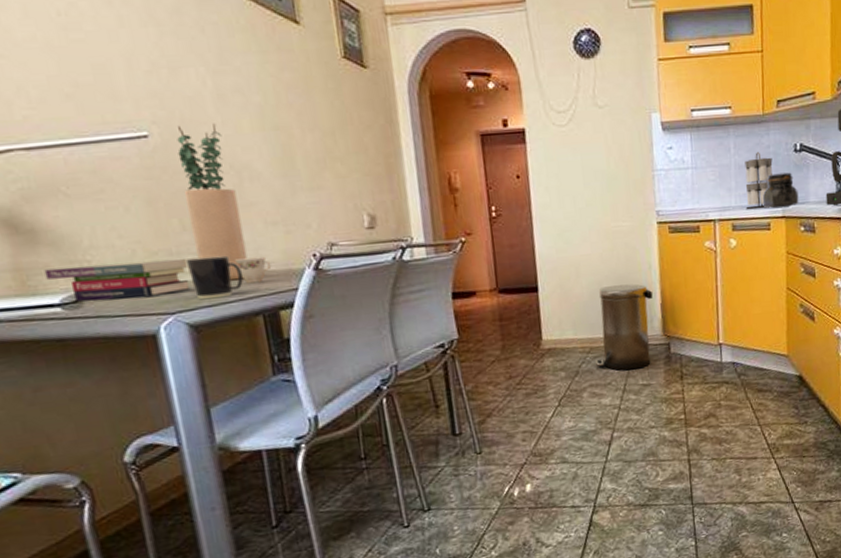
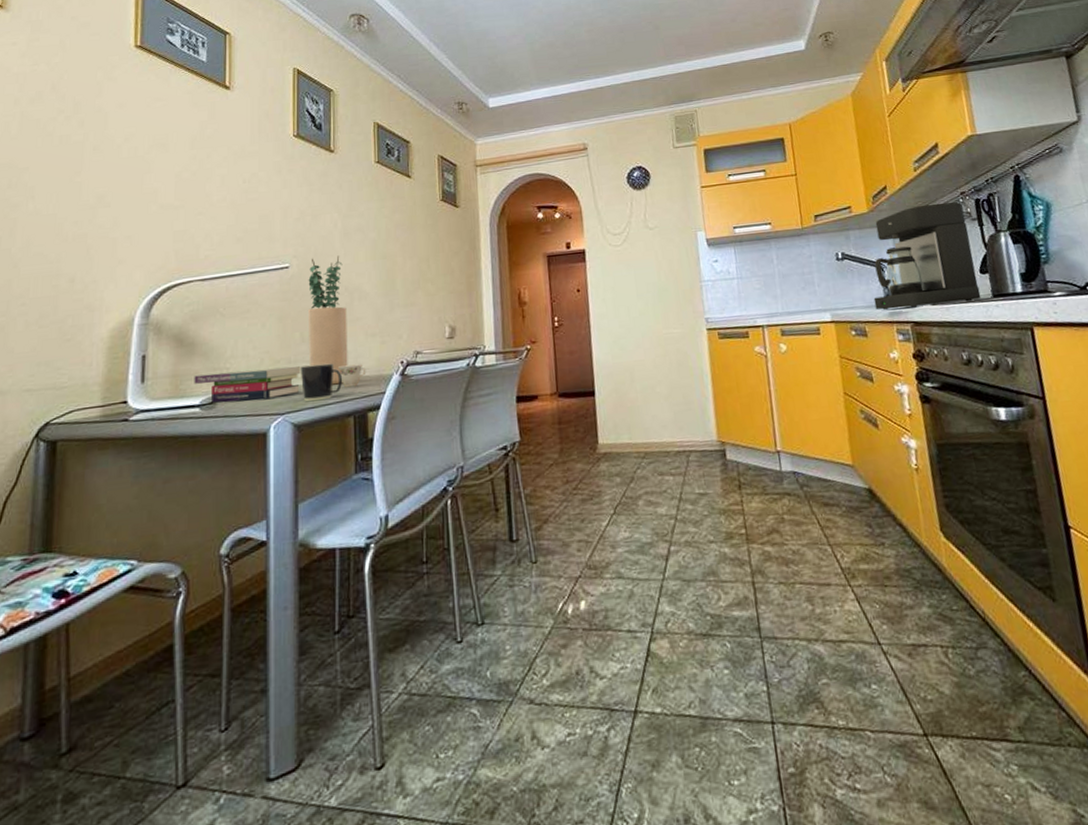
pedal bin: present [596,284,653,371] -> none [651,388,707,478]
spice rack: present [744,152,773,210] -> none [788,262,817,316]
jar: present [762,172,799,209] -> none [809,279,847,314]

